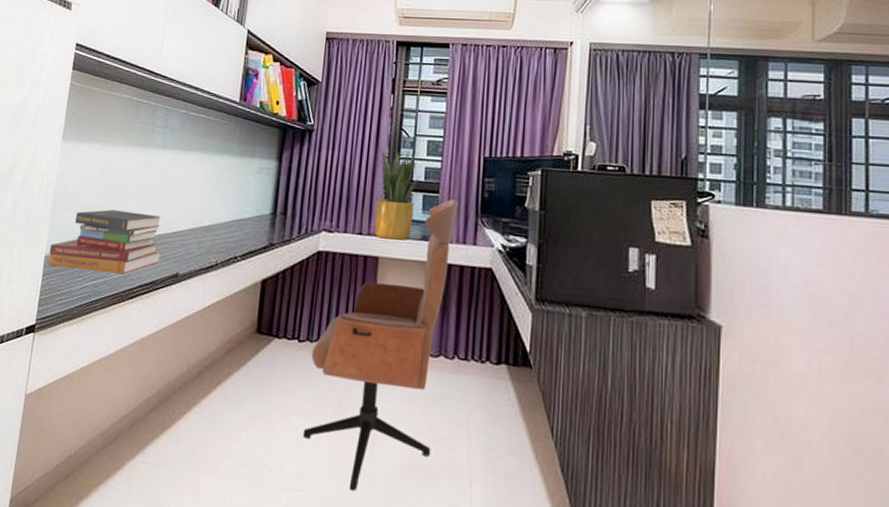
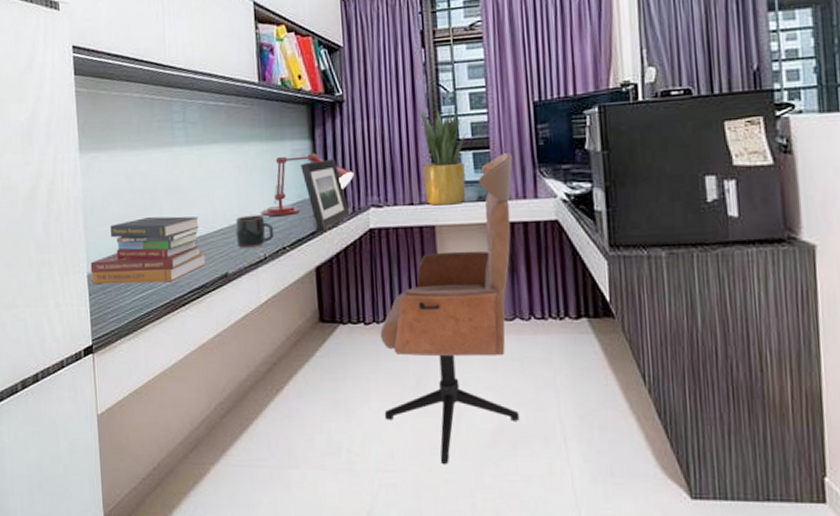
mug: none [192,221,230,253] -> present [235,215,275,248]
desk lamp: none [219,171,312,228] -> present [260,152,354,217]
picture frame: none [264,180,303,248] -> present [301,158,350,233]

